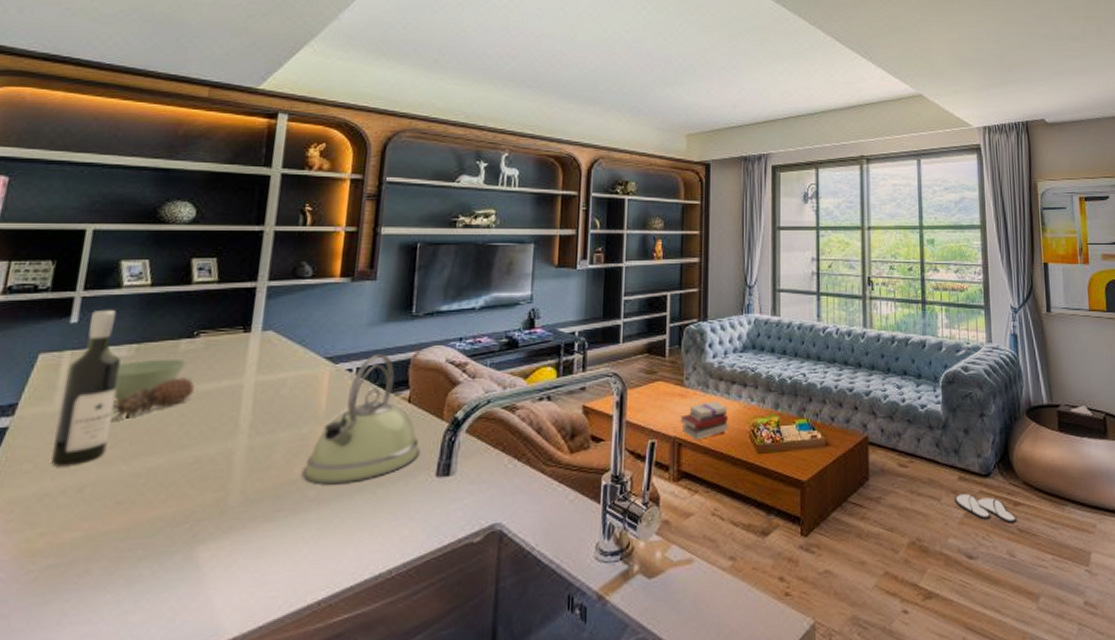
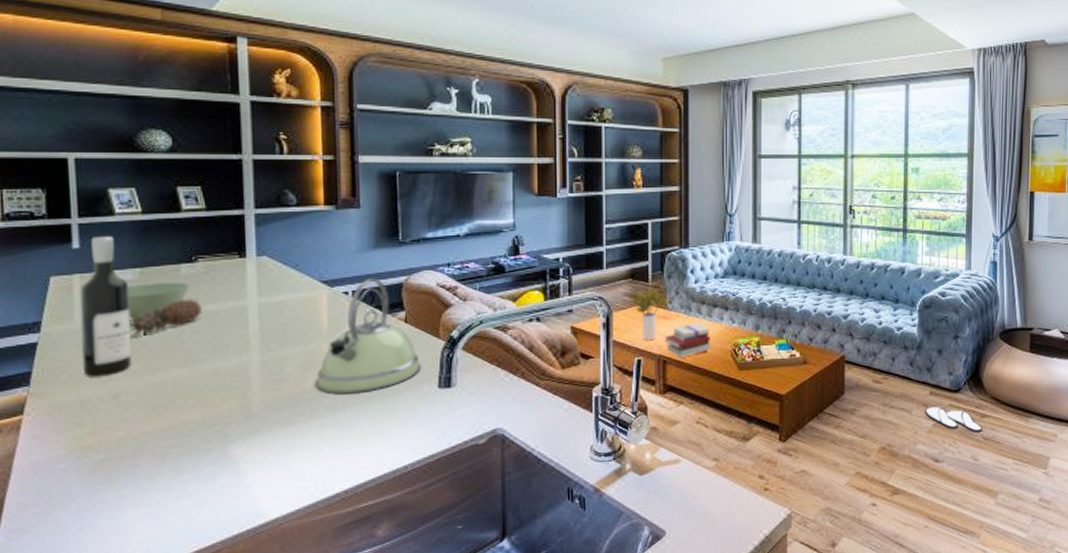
flower bouquet: none [646,362,687,421] -> present [630,287,670,341]

